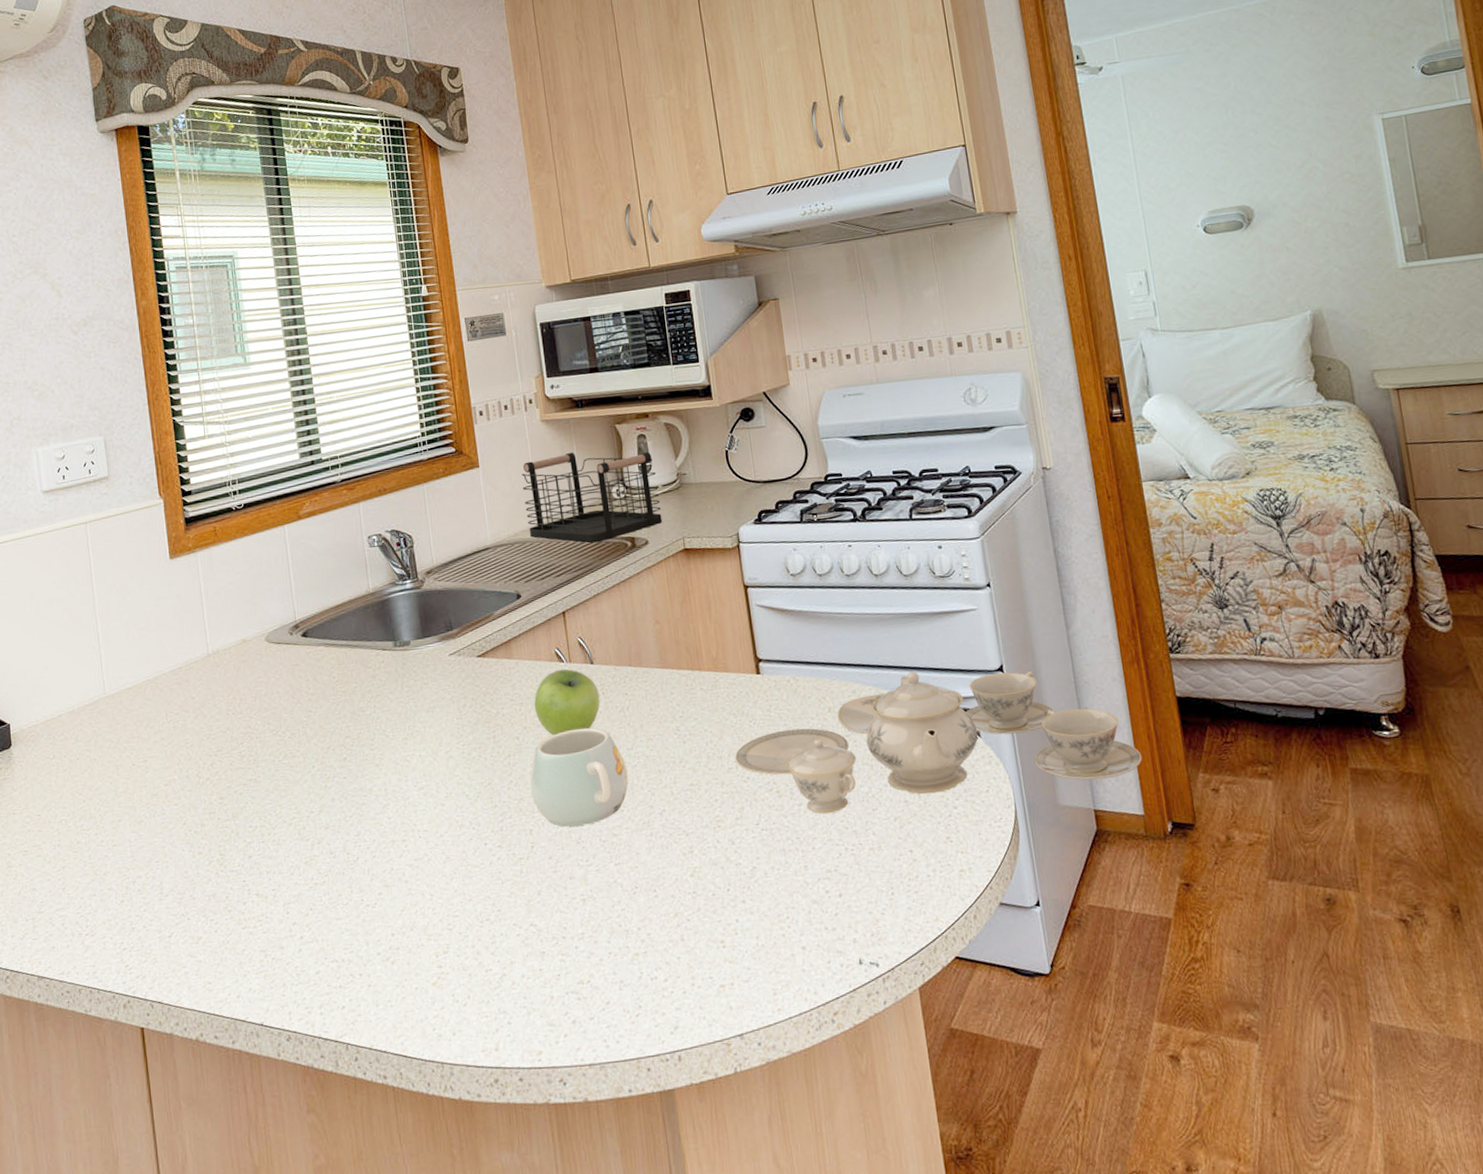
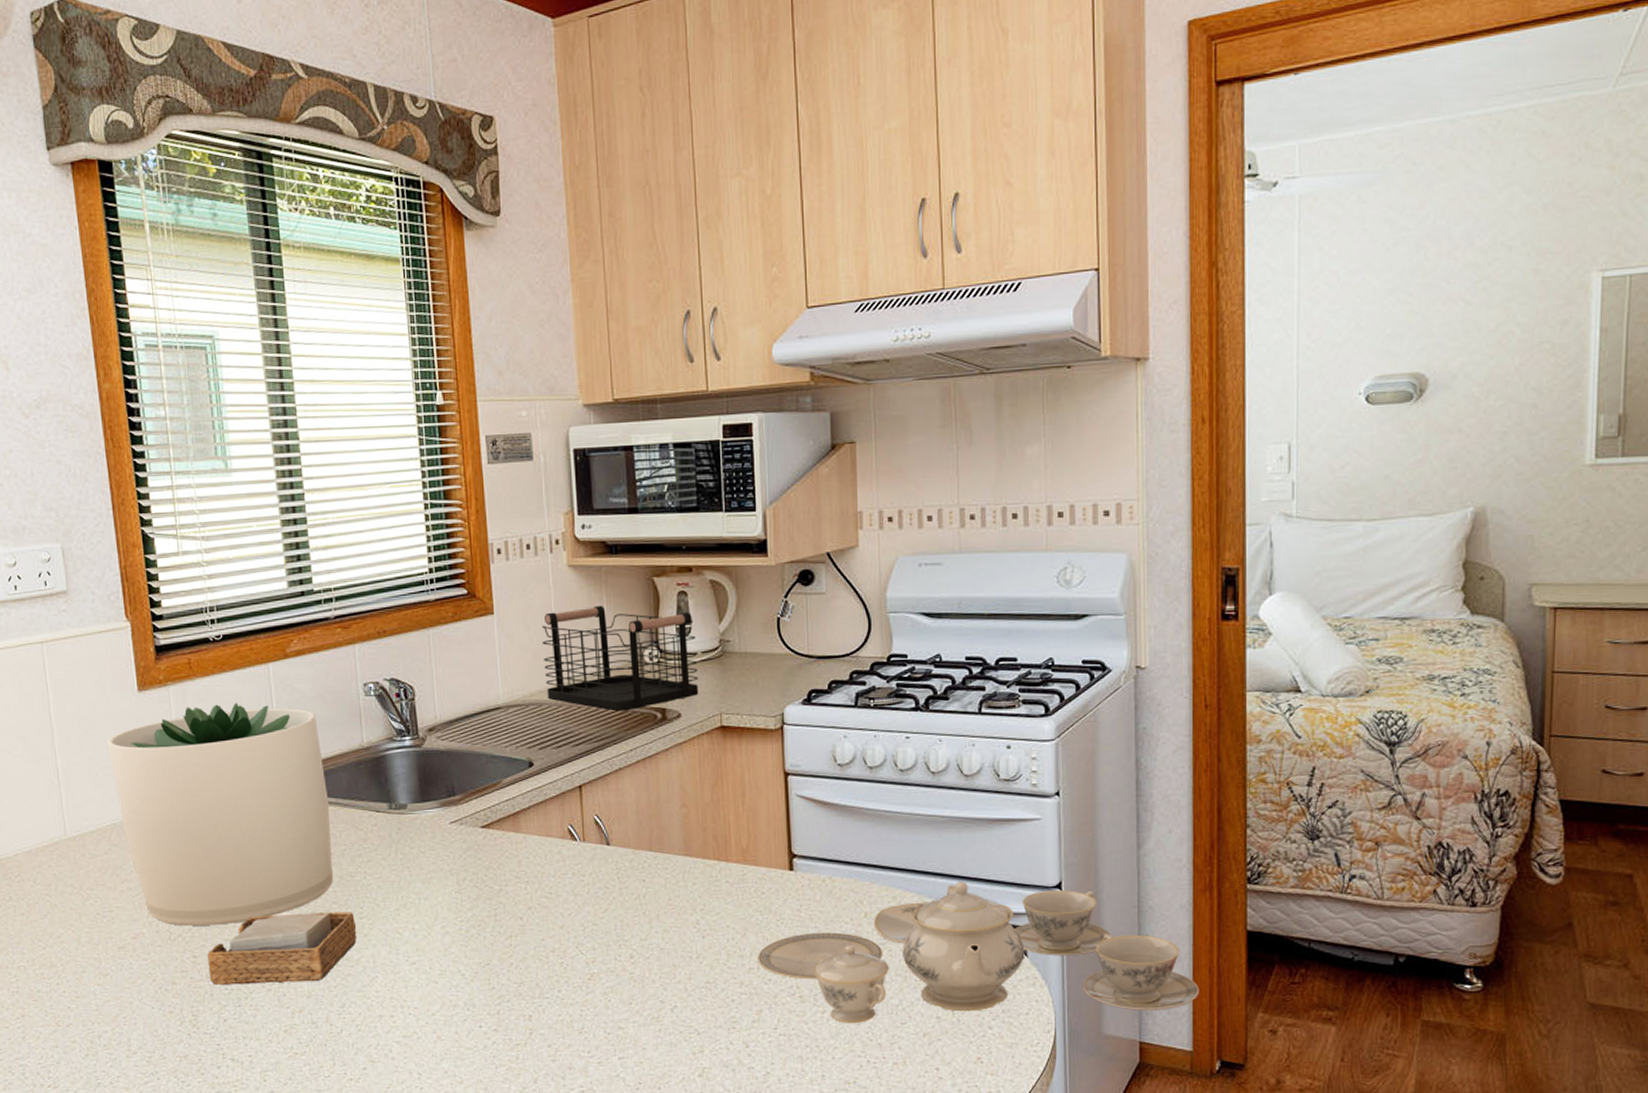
planter: none [143,562,346,770] -> present [107,702,333,926]
napkin holder: none [233,744,370,824] -> present [207,912,357,985]
mug: present [530,727,629,827] -> none [531,913,640,1015]
fruit: present [534,669,600,736] -> none [542,848,615,919]

